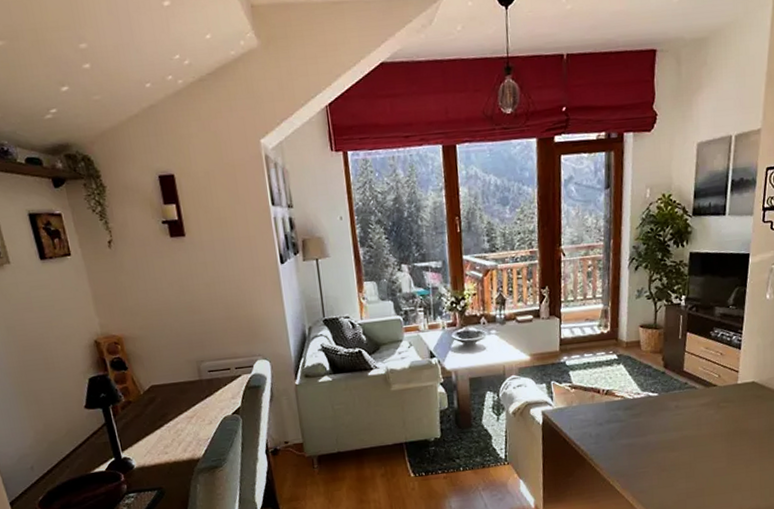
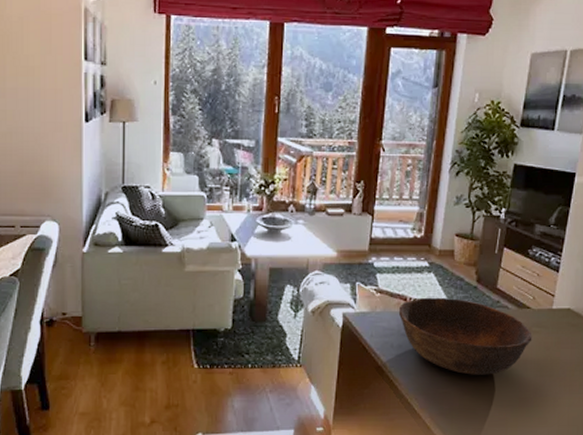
bowl: none [593,385,721,454] -> present [398,297,532,375]

